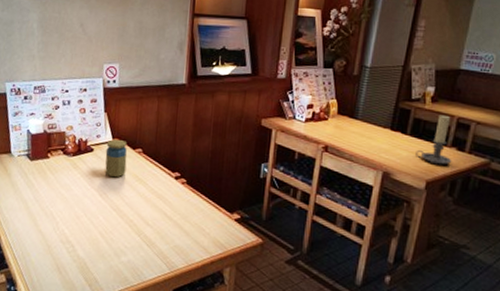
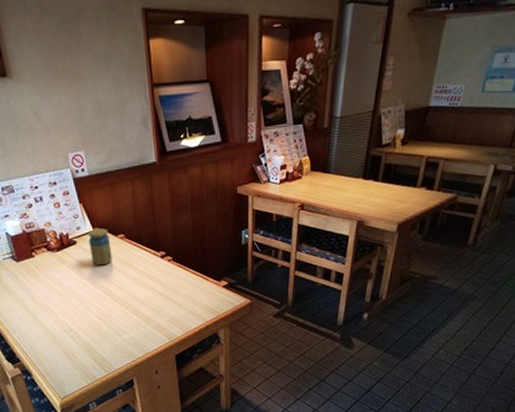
candle holder: present [416,114,452,165] -> none [387,156,422,207]

